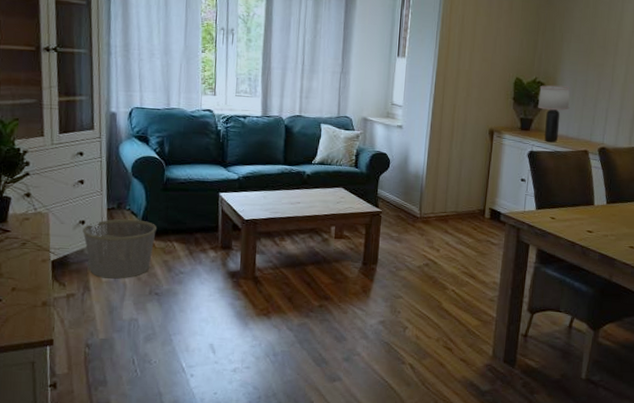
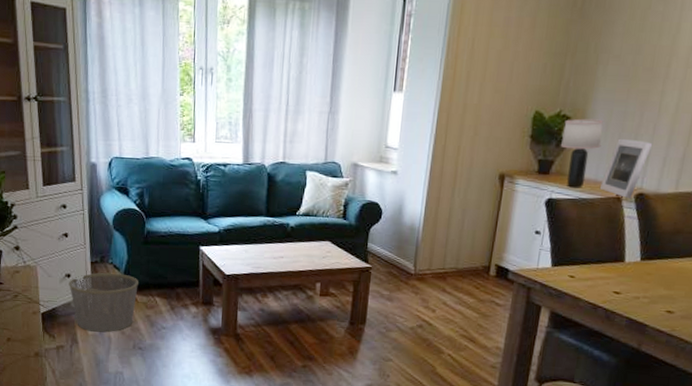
picture frame: none [570,102,609,151] -> present [599,138,653,198]

